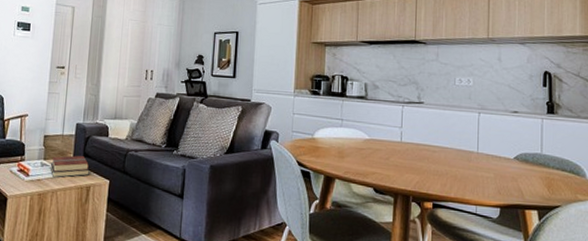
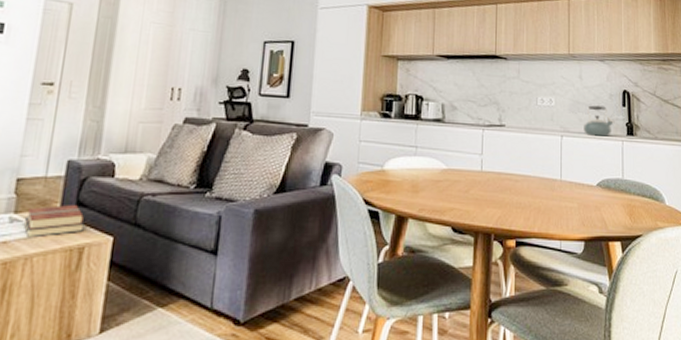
kettle: none [502,85,533,114] -> present [584,105,614,137]

